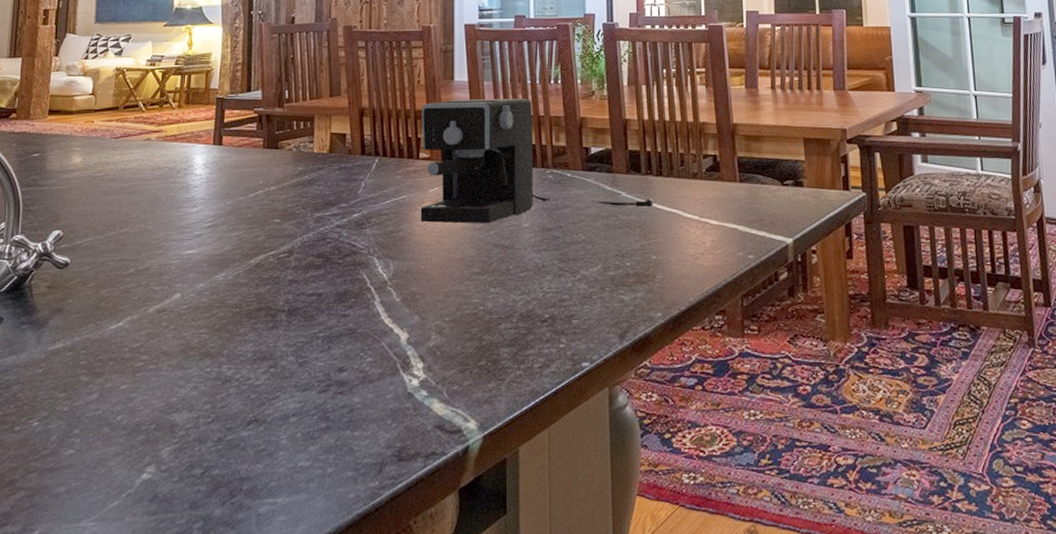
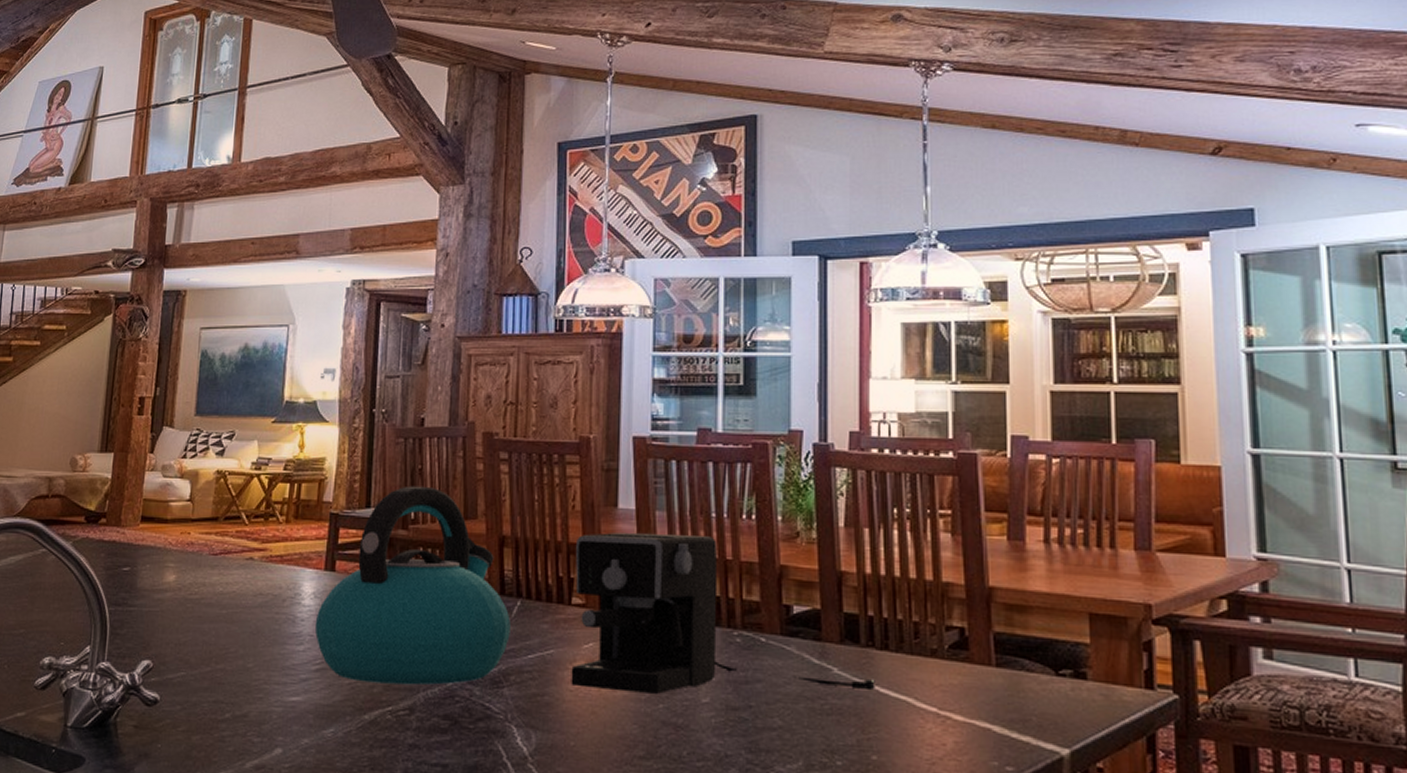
kettle: none [206,71,370,233] -> present [314,486,511,685]

